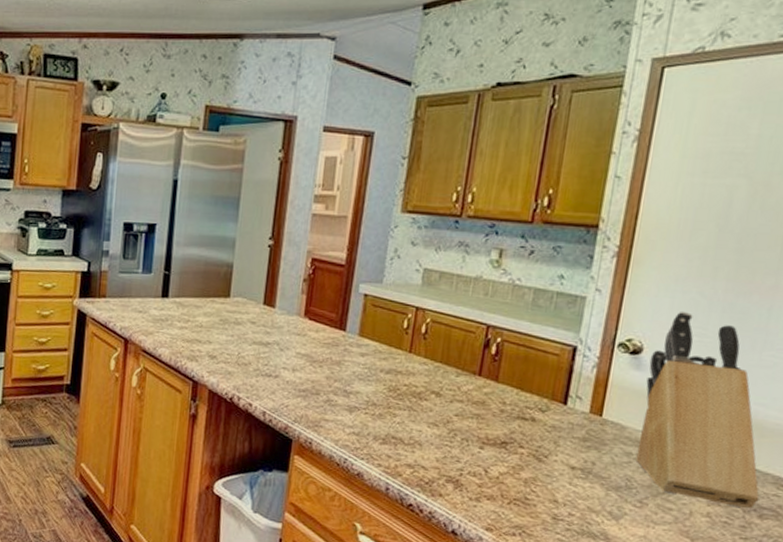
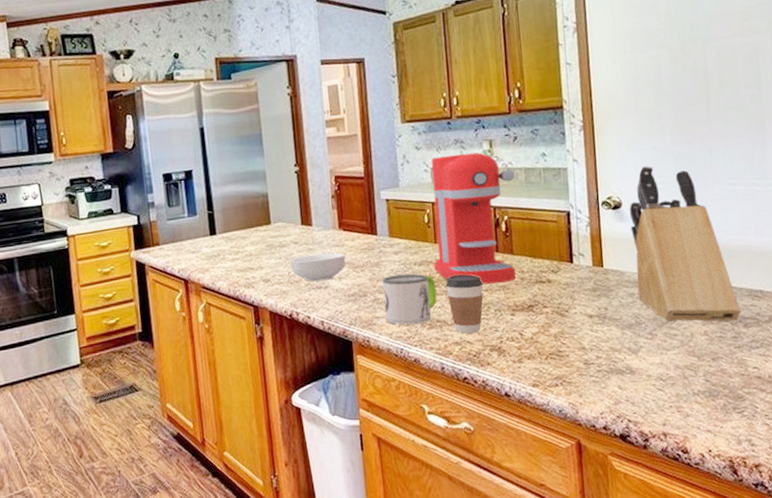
cereal bowl: none [242,338,305,370] -> present [290,253,346,282]
mug: none [335,378,400,436] -> present [382,273,437,325]
coffee maker: none [402,257,522,411] -> present [431,152,516,285]
coffee cup: none [410,391,455,459] -> present [445,274,484,334]

